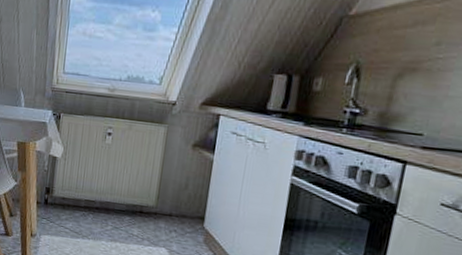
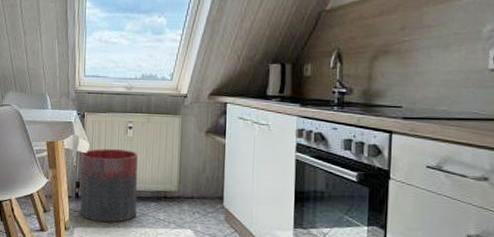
trash can: none [48,154,115,234] -> present [80,148,138,223]

